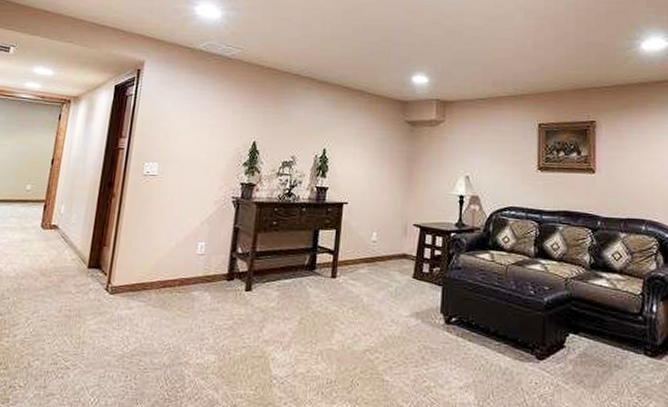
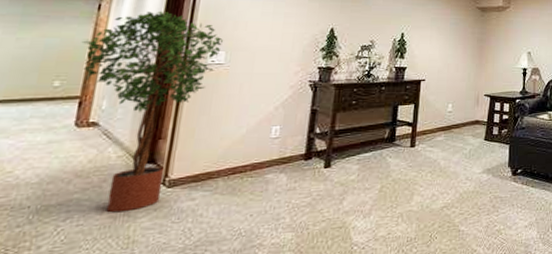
potted tree: none [46,121,157,313] -> present [81,11,224,213]

